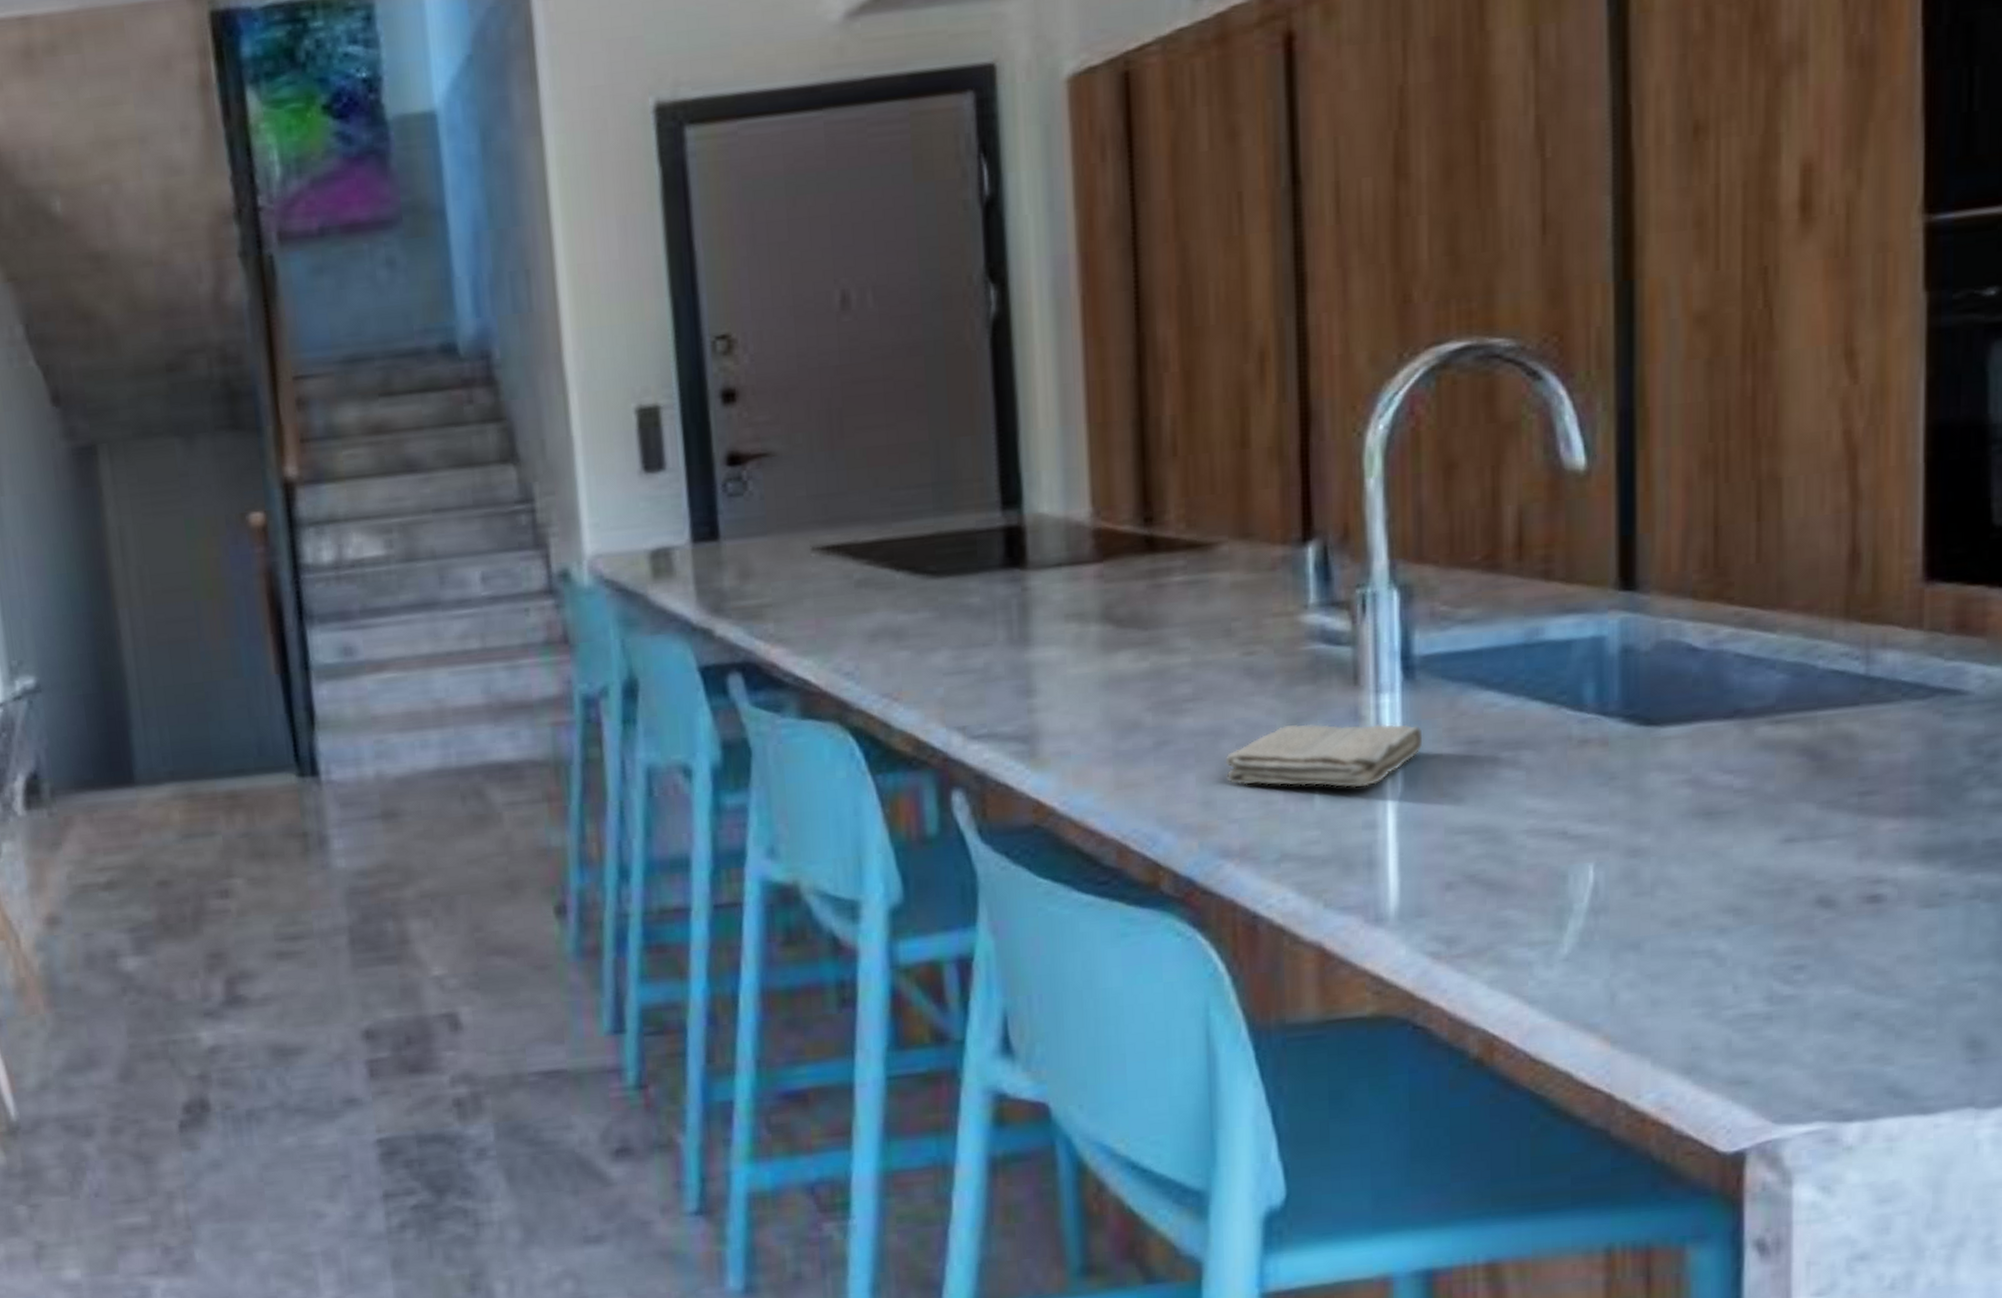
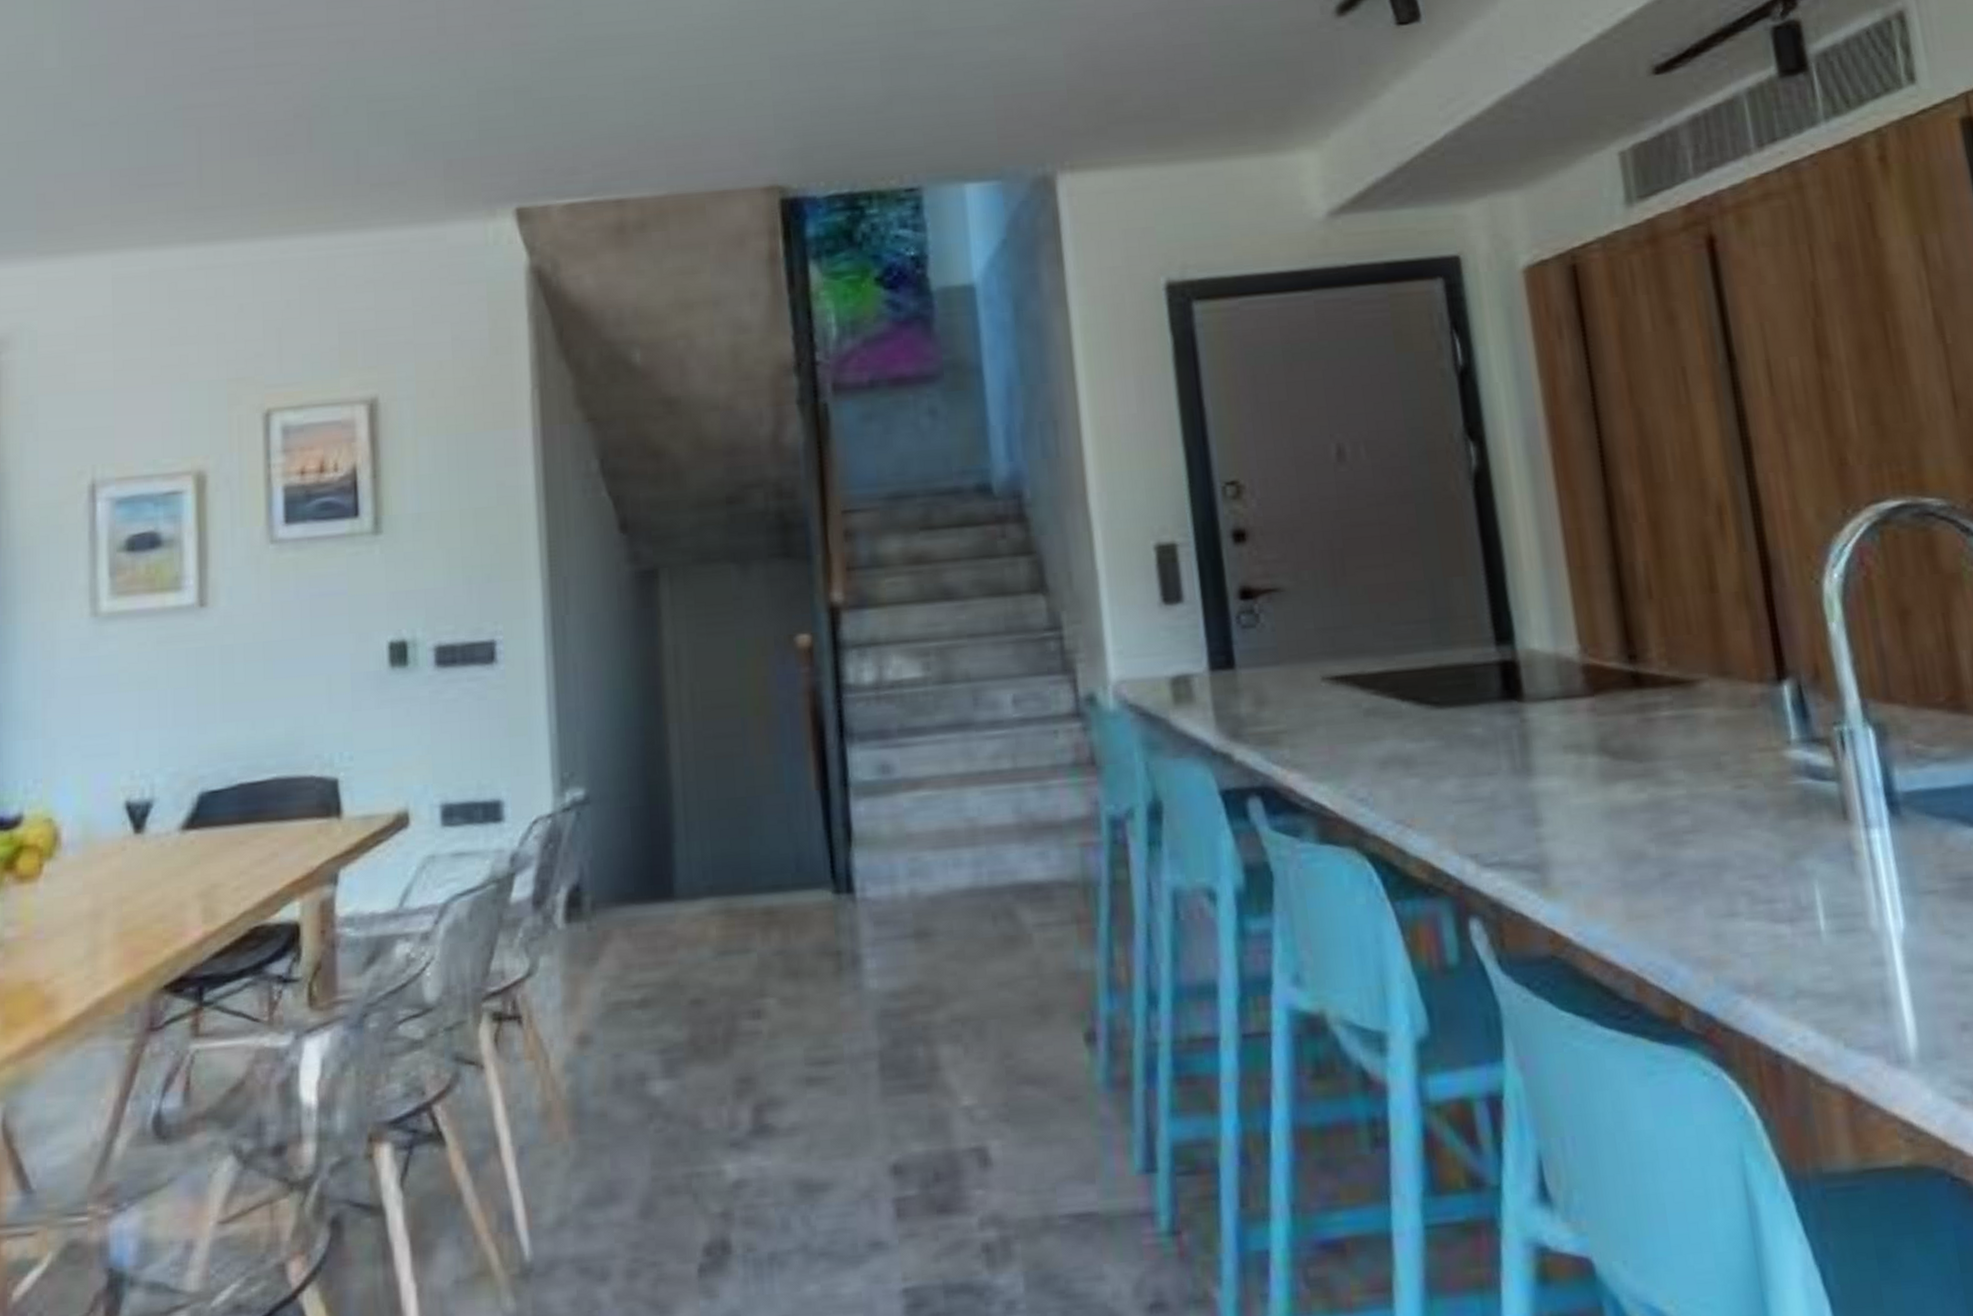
washcloth: present [1225,724,1423,788] -> none [1730,857,1918,923]

